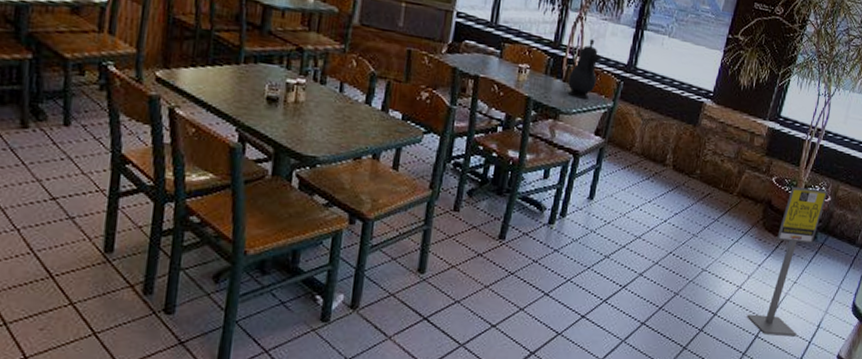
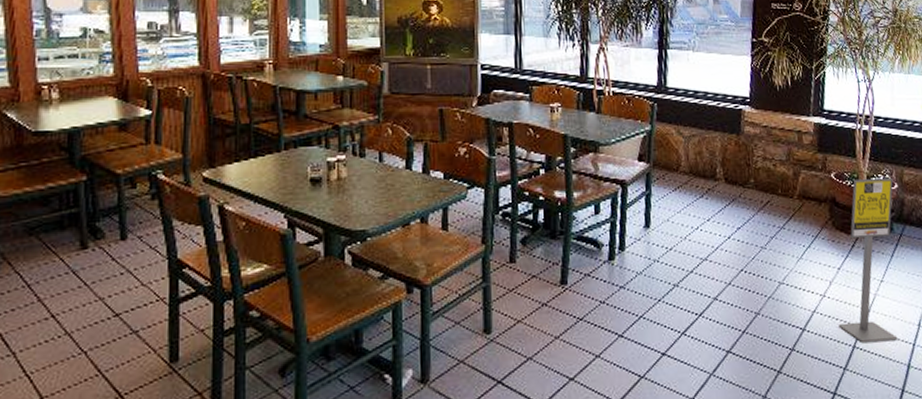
coffeepot: present [567,38,602,100] -> none [599,67,631,127]

